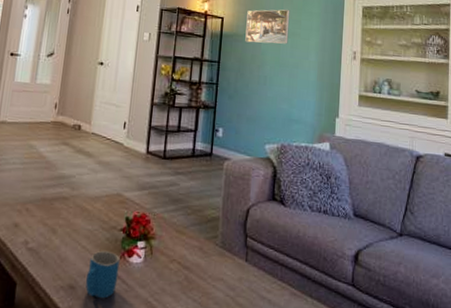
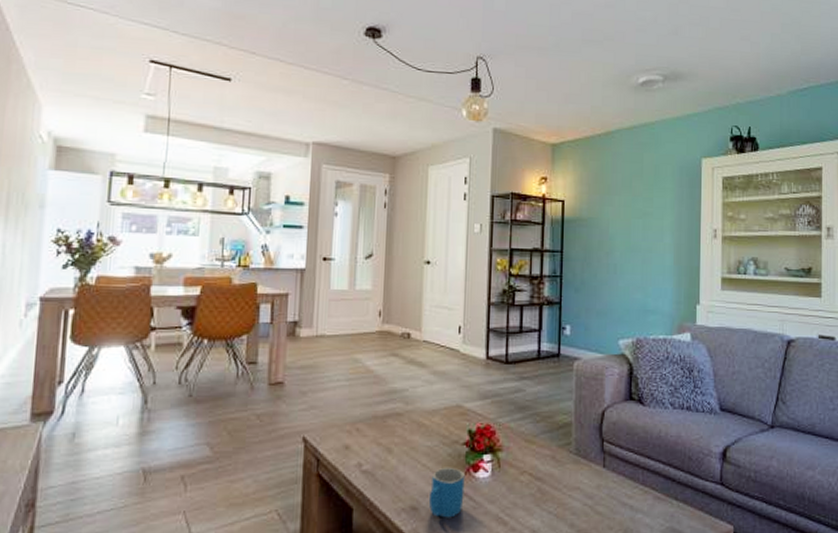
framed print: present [245,9,290,44] -> none [590,186,640,227]

